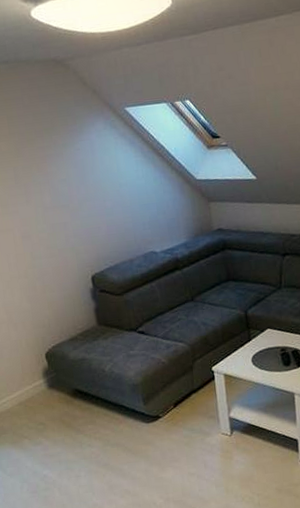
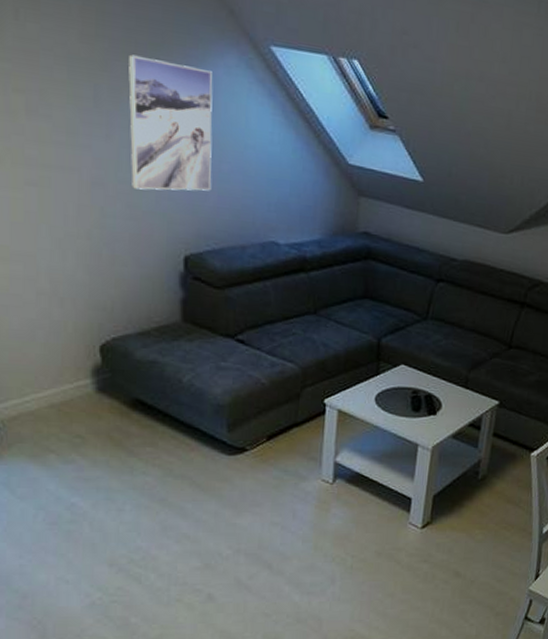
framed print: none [32,137,102,235] -> present [128,54,213,191]

